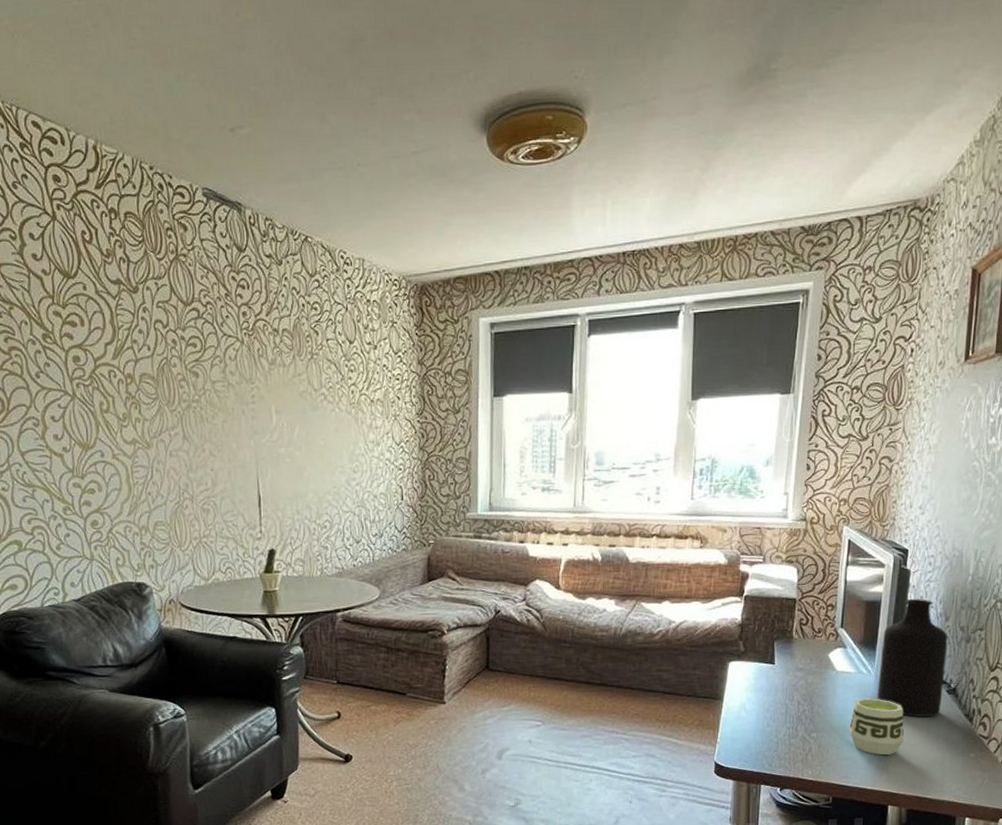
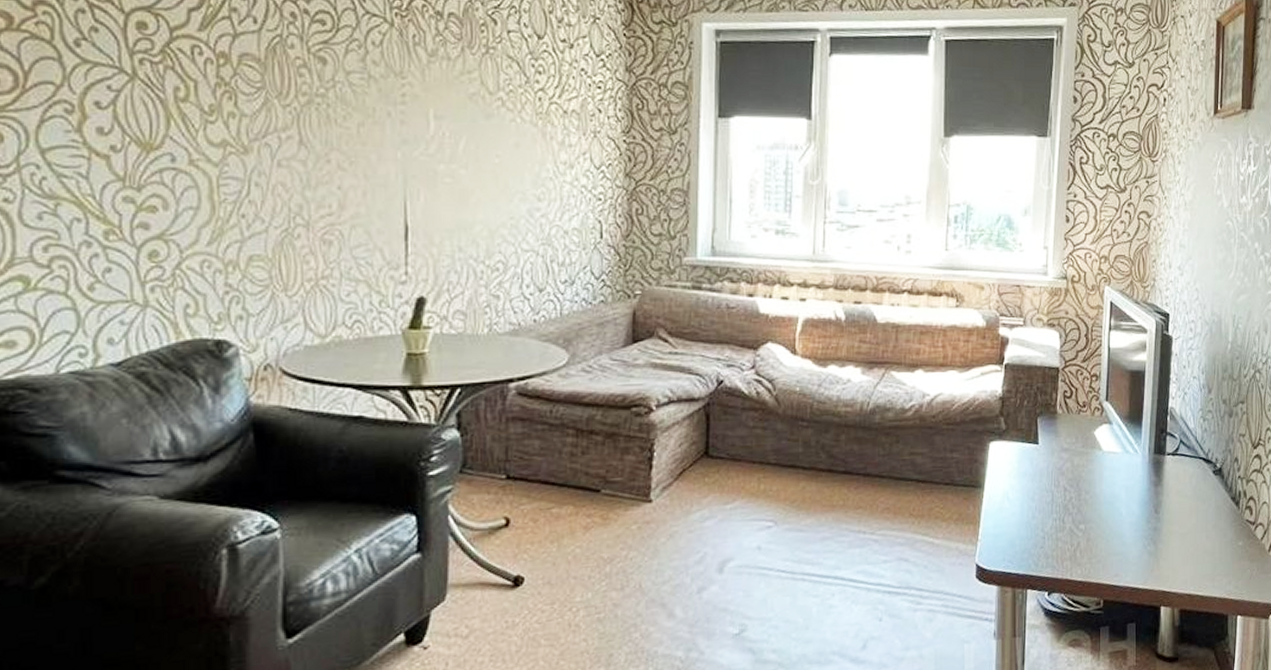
cup: present [849,698,904,756] -> none [1118,481,1174,548]
bottle: present [877,598,948,717] -> none [1145,368,1212,502]

